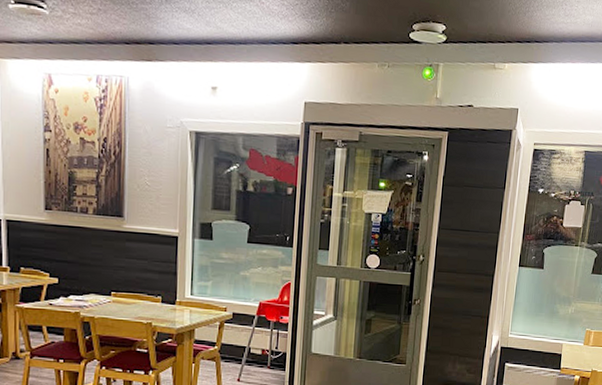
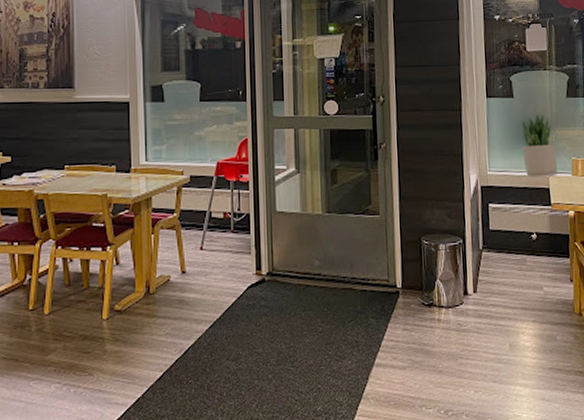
planter: none [542,287,574,344] -> present [521,114,558,177]

